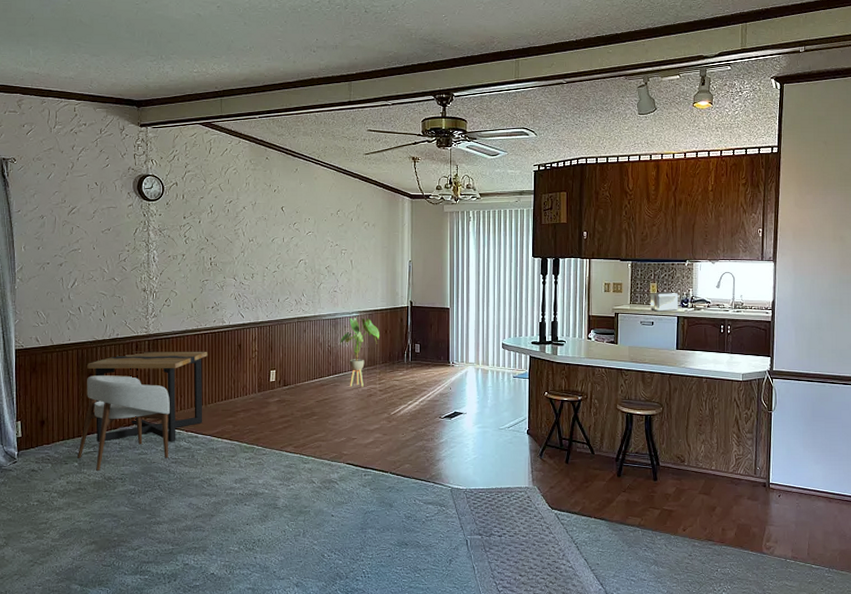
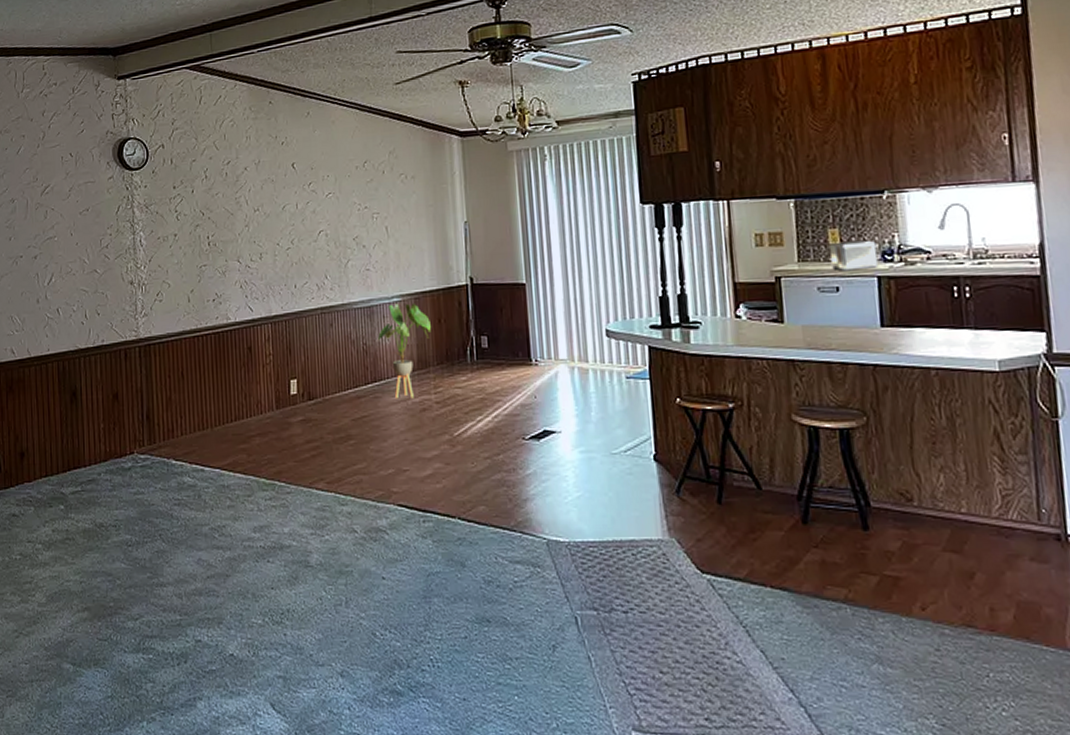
armchair: present [78,375,170,471] -> none [63,392,171,515]
side table: present [87,351,208,442] -> none [70,357,212,478]

